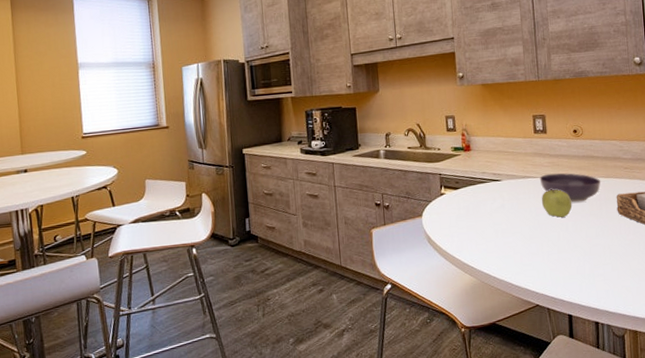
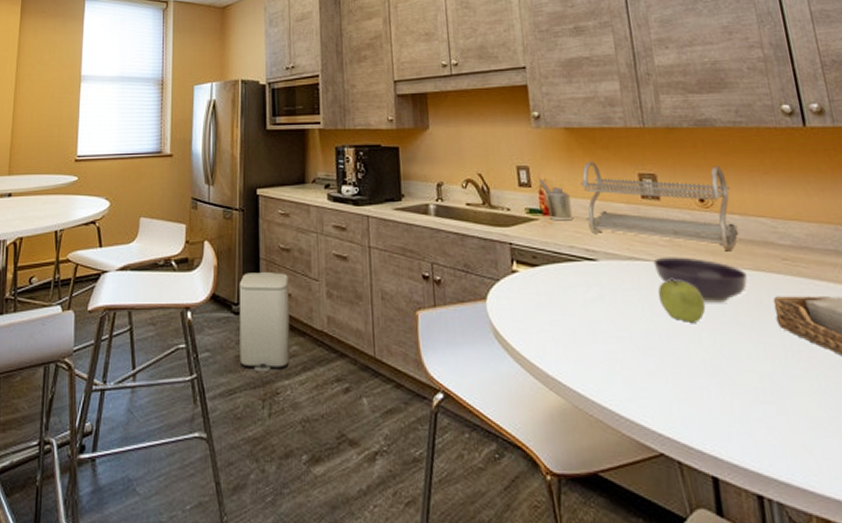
pedal bin: none [233,212,277,286] -> present [239,272,291,372]
soap dispenser: none [461,124,485,155] -> present [538,179,573,221]
dish rack: none [491,105,598,167] -> present [580,161,739,252]

